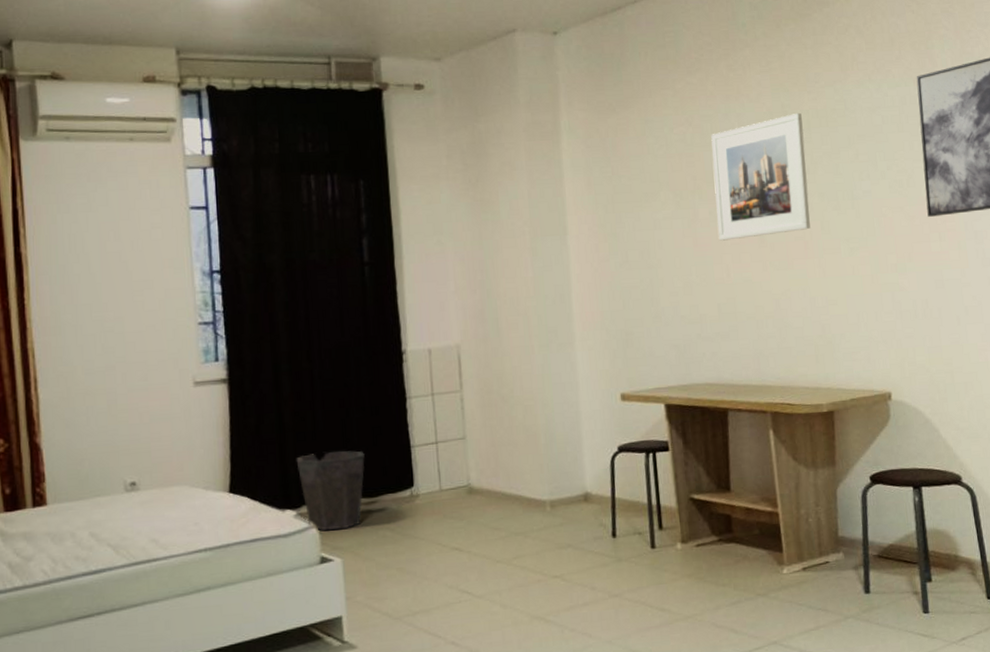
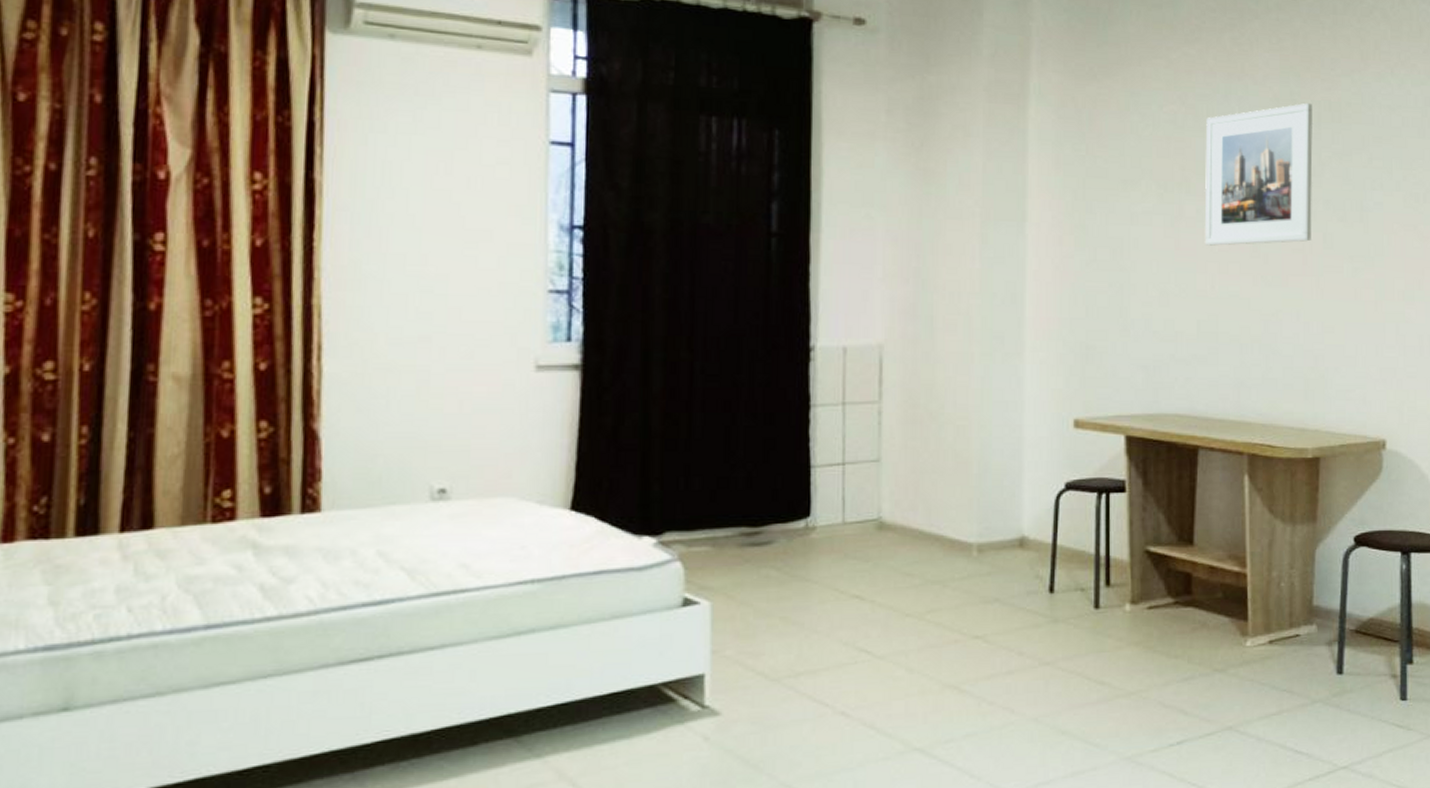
waste bin: present [296,450,365,531] -> none [662,465,751,566]

